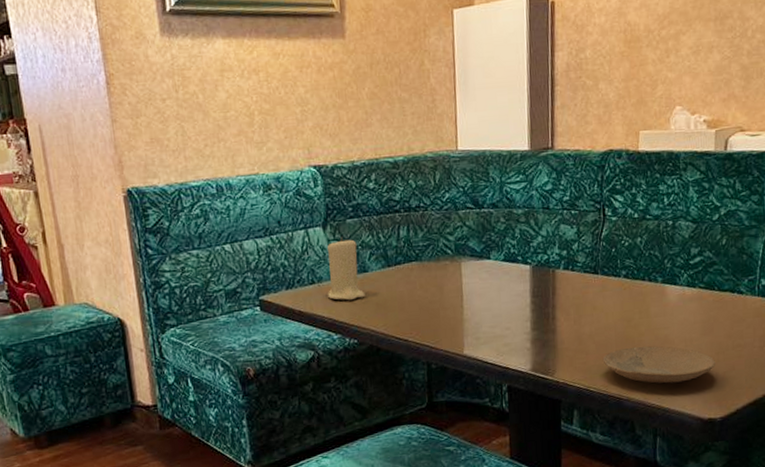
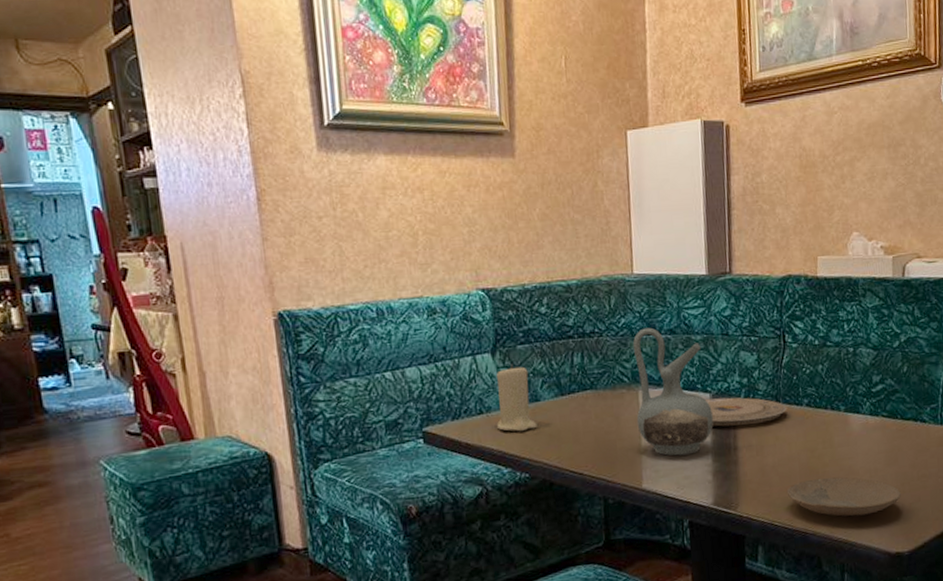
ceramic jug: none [456,201,533,325] -> present [632,327,713,456]
plate: none [525,269,605,297] -> present [704,397,787,427]

